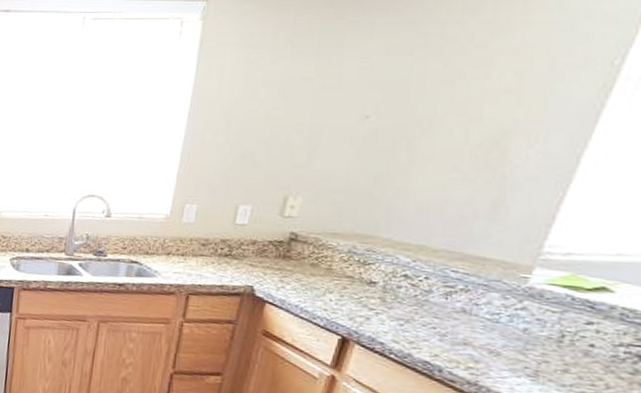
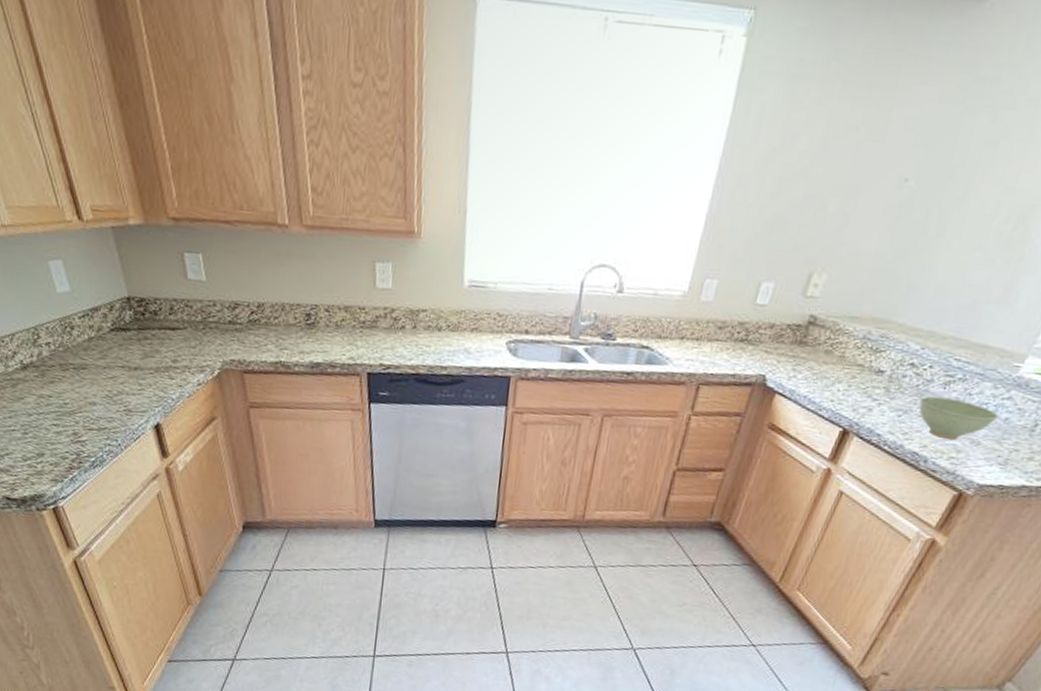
bowl: none [420,306,516,349] -> present [918,396,999,440]

